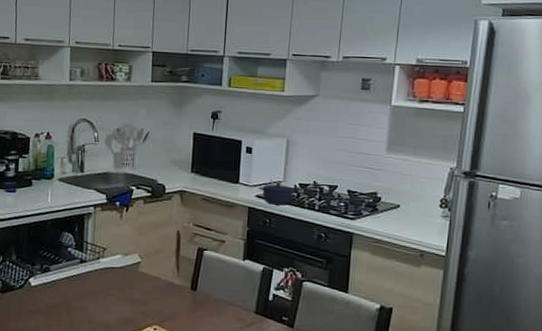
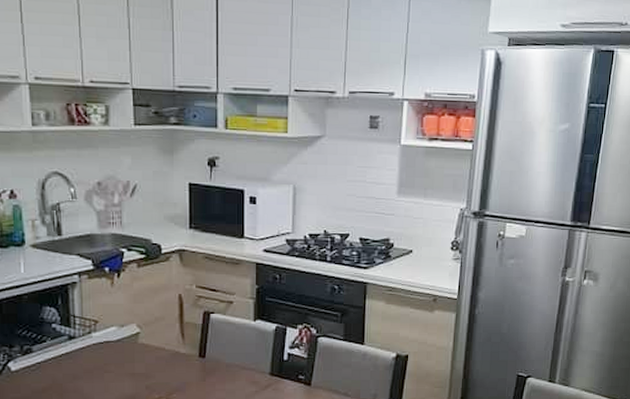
cooking pot: present [258,182,297,206] -> none [265,234,307,259]

